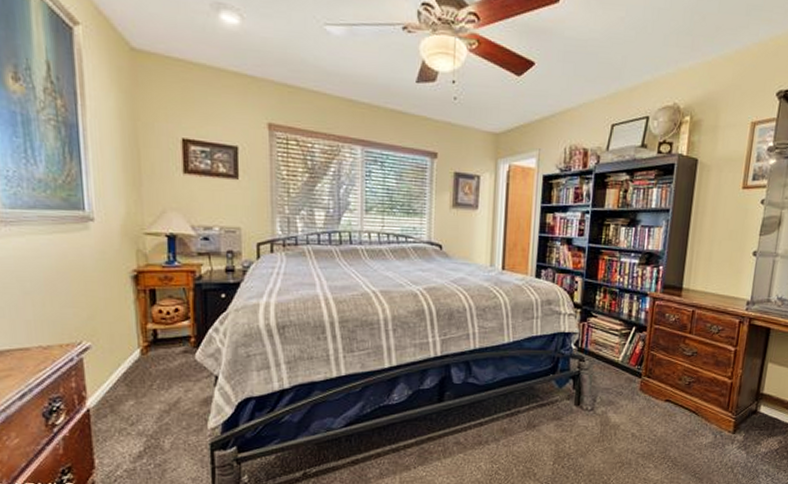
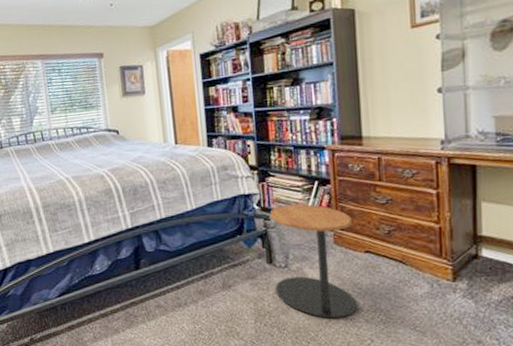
side table: none [578,348,659,463] -> present [269,204,357,319]

